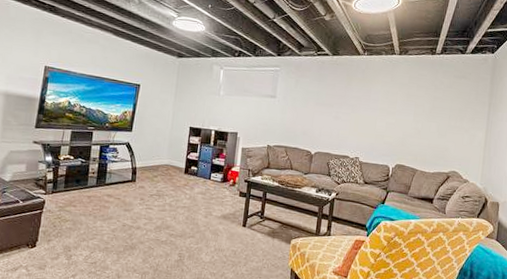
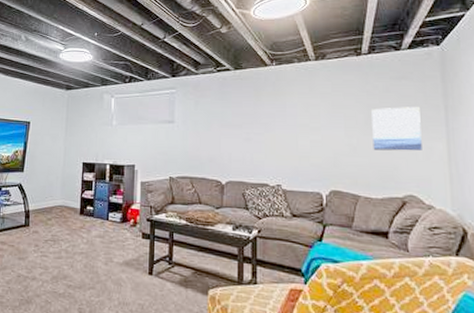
wall art: none [432,100,471,137] -> present [371,107,422,151]

